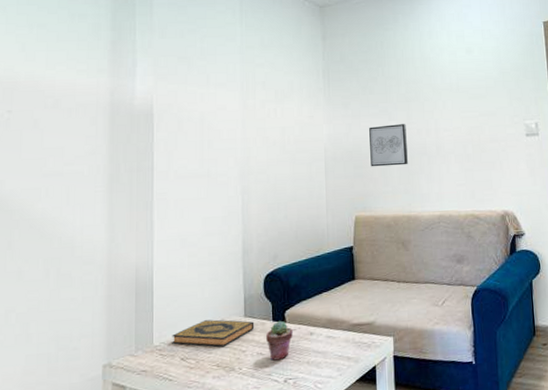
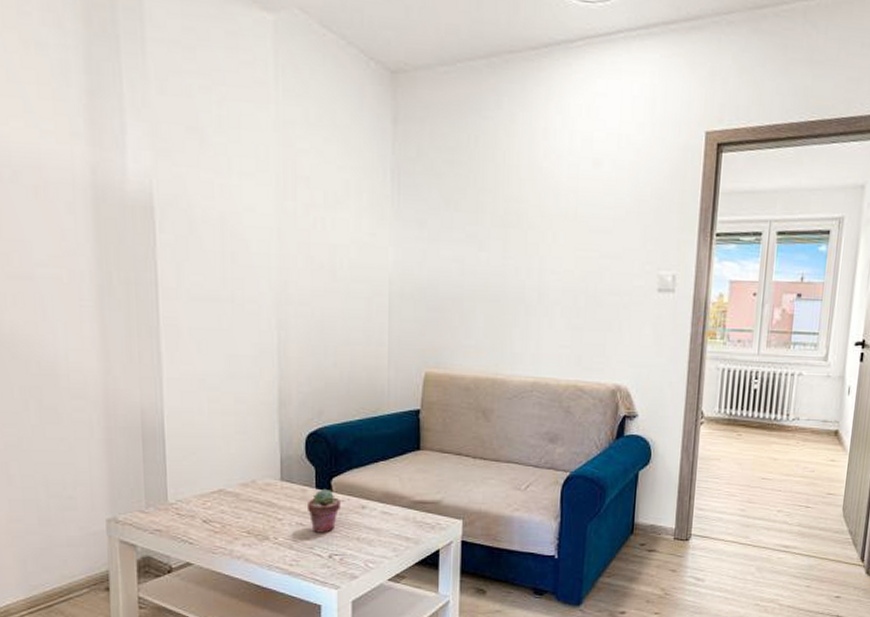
hardback book: present [172,319,255,347] -> none [191,480,293,513]
wall art: present [369,124,408,167] -> none [449,257,501,314]

